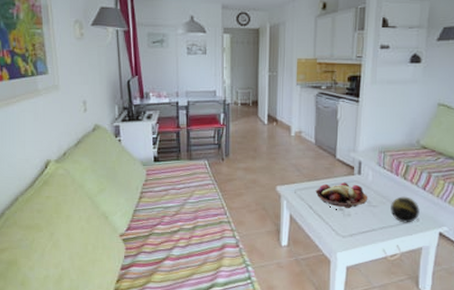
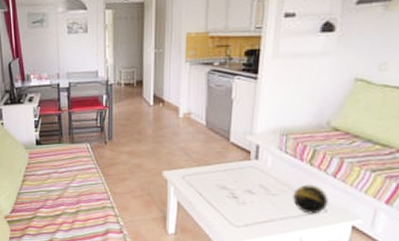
fruit basket: present [315,182,368,208] -> none [206,168,267,196]

